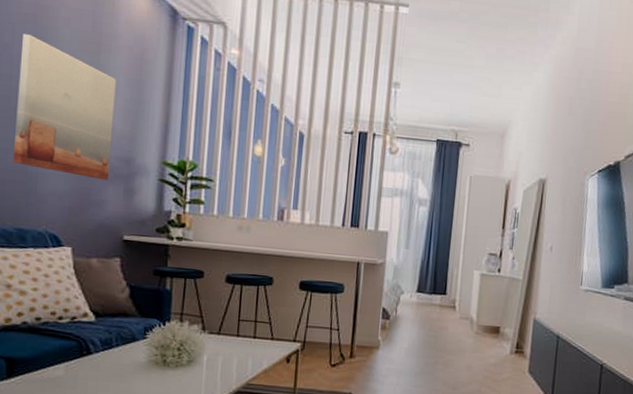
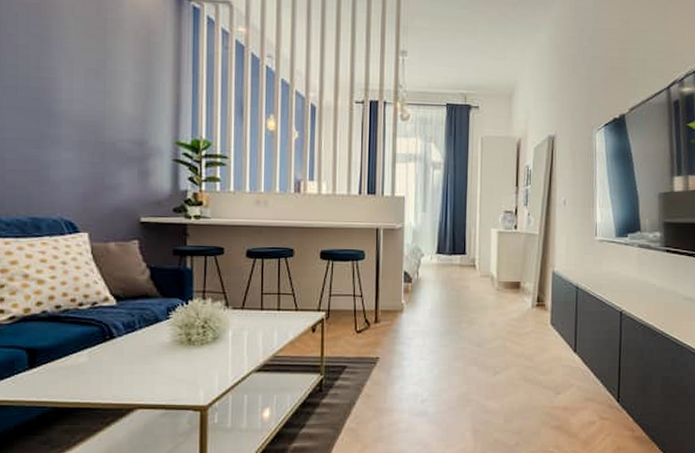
wall art: present [12,34,116,180] -> none [23,23,124,164]

